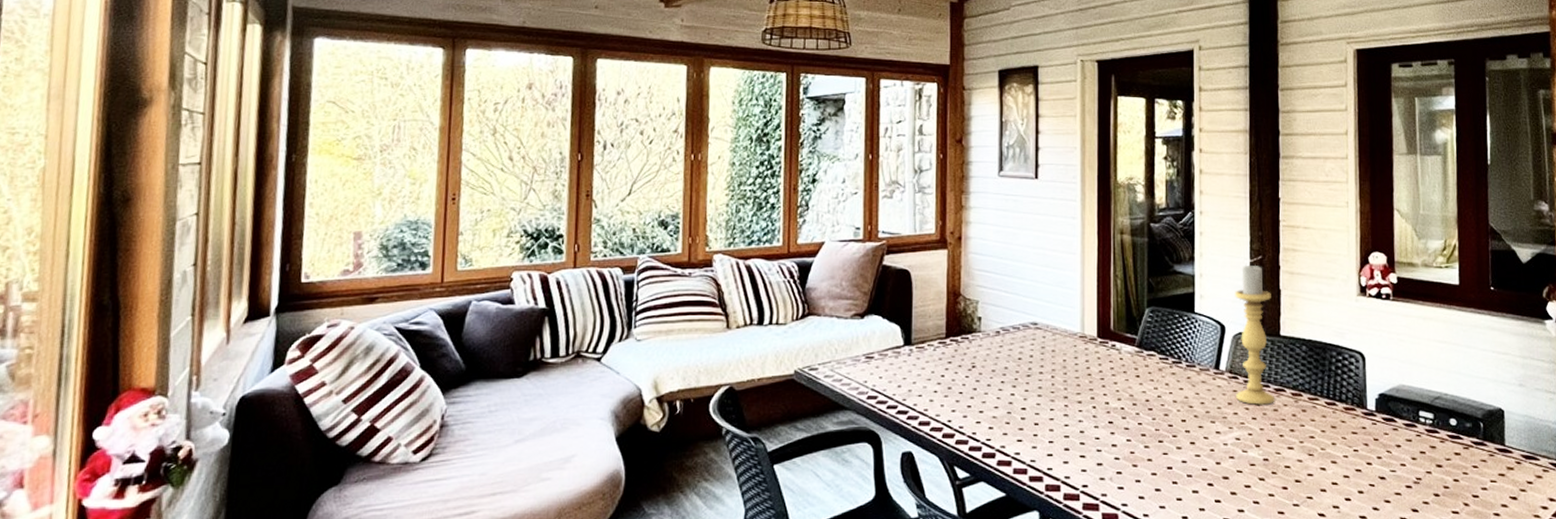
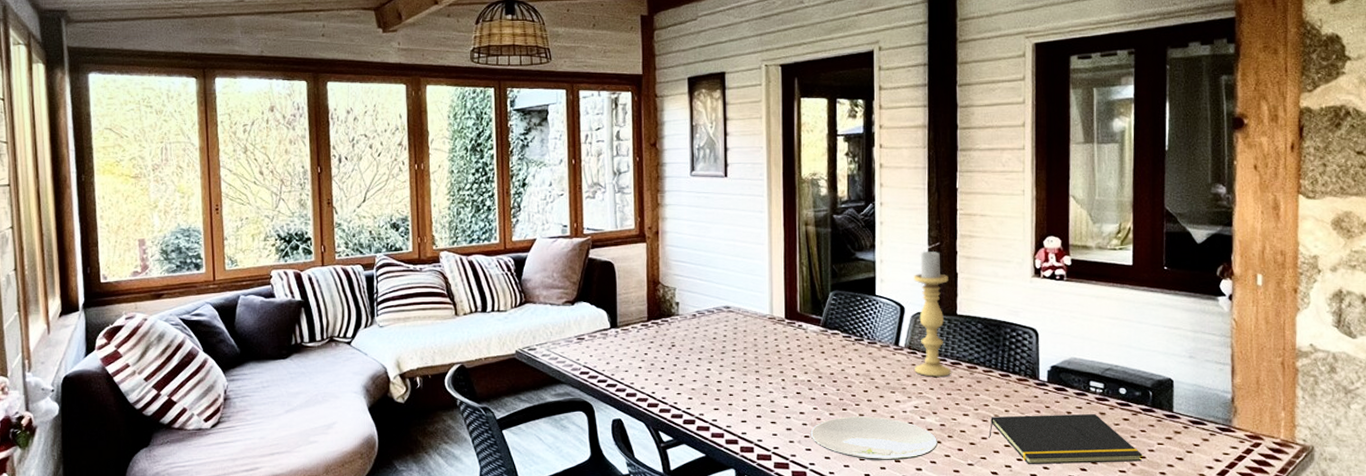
plate: none [1123,449,1262,502] -> present [810,416,938,461]
notepad: none [1315,448,1476,506] -> present [989,414,1143,465]

